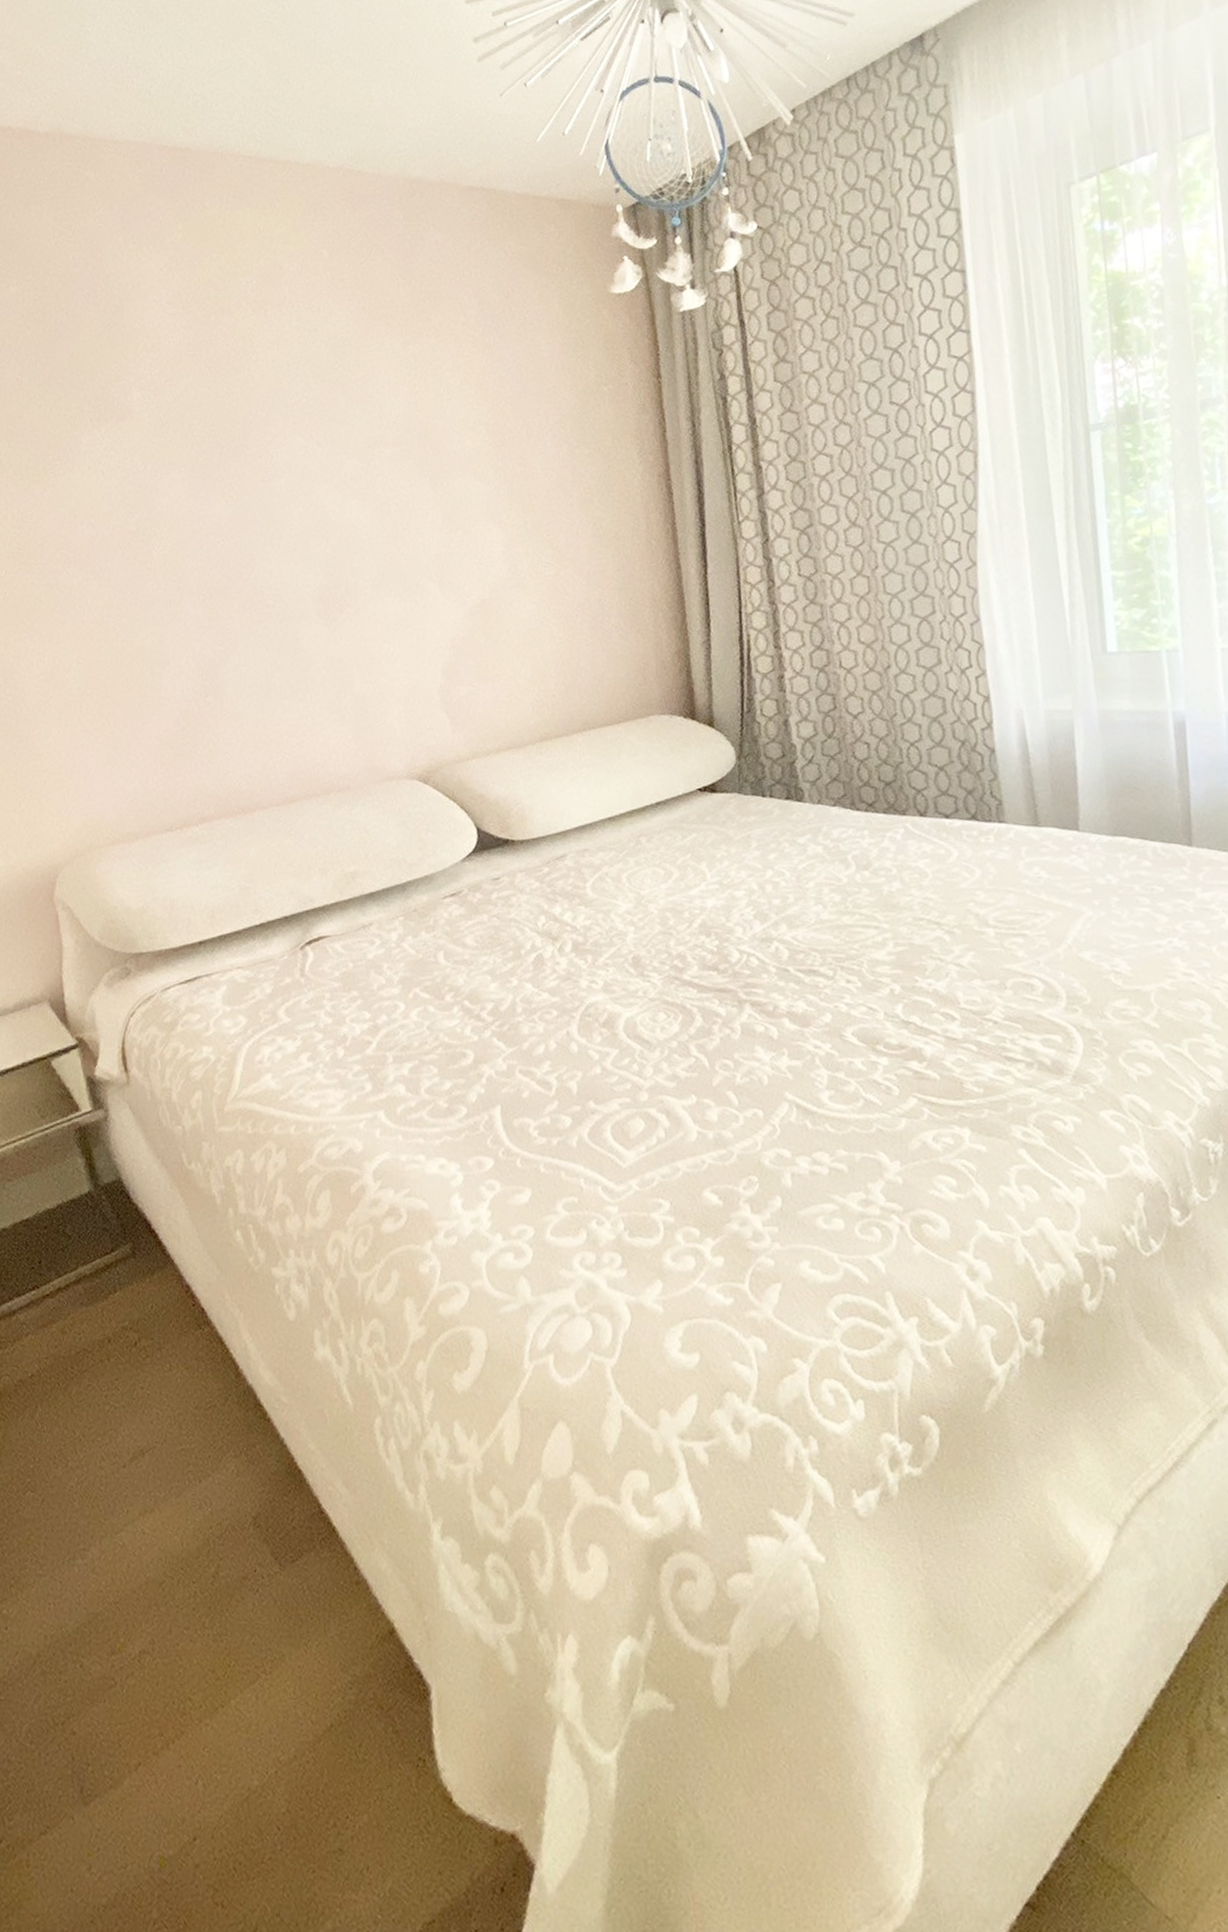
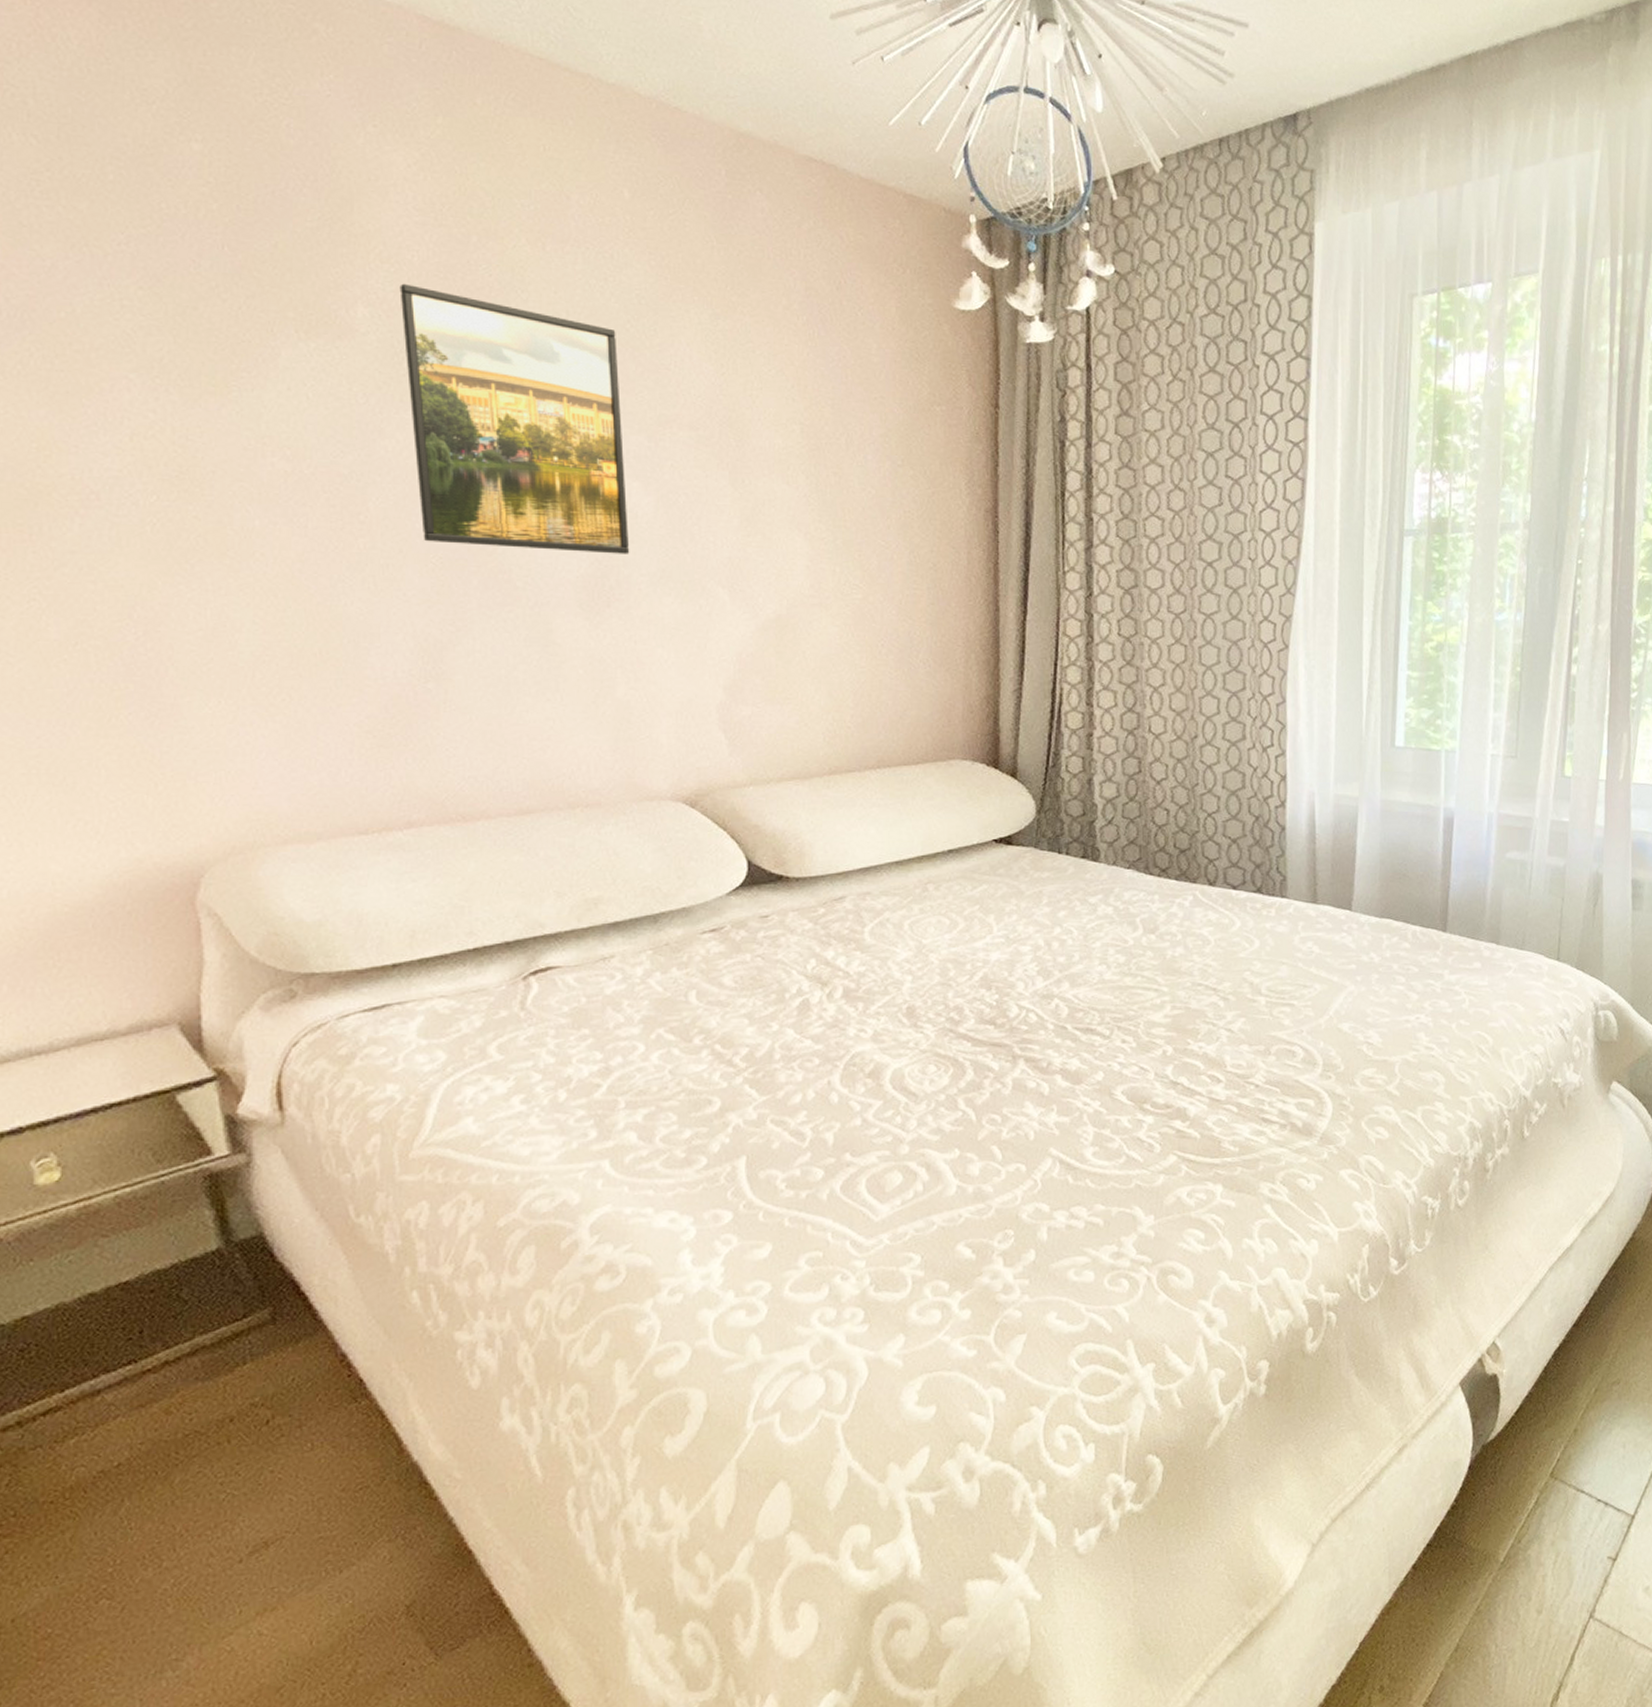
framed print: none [161,365,355,578] -> present [399,283,630,554]

